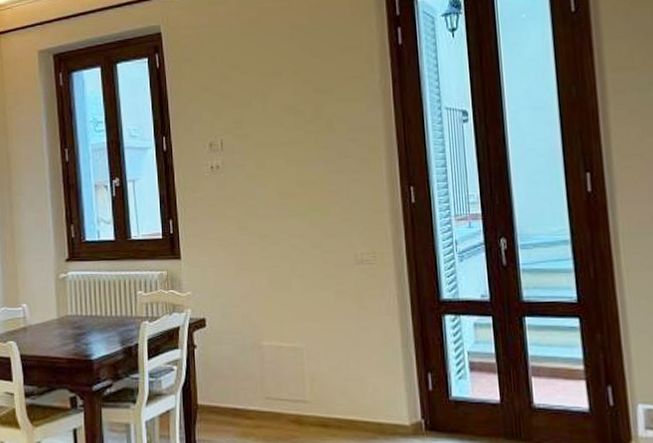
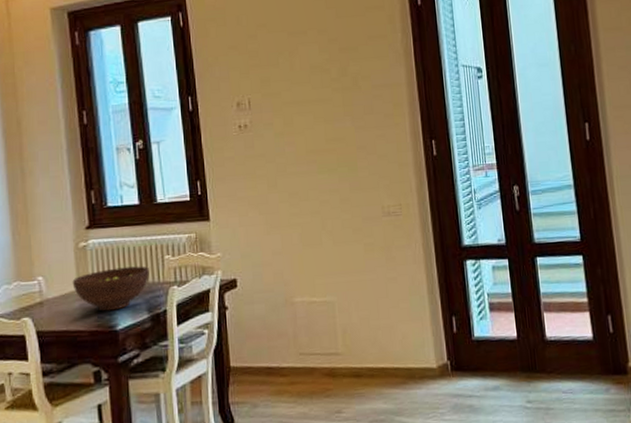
fruit bowl: none [53,299,123,341] -> present [72,266,149,311]

